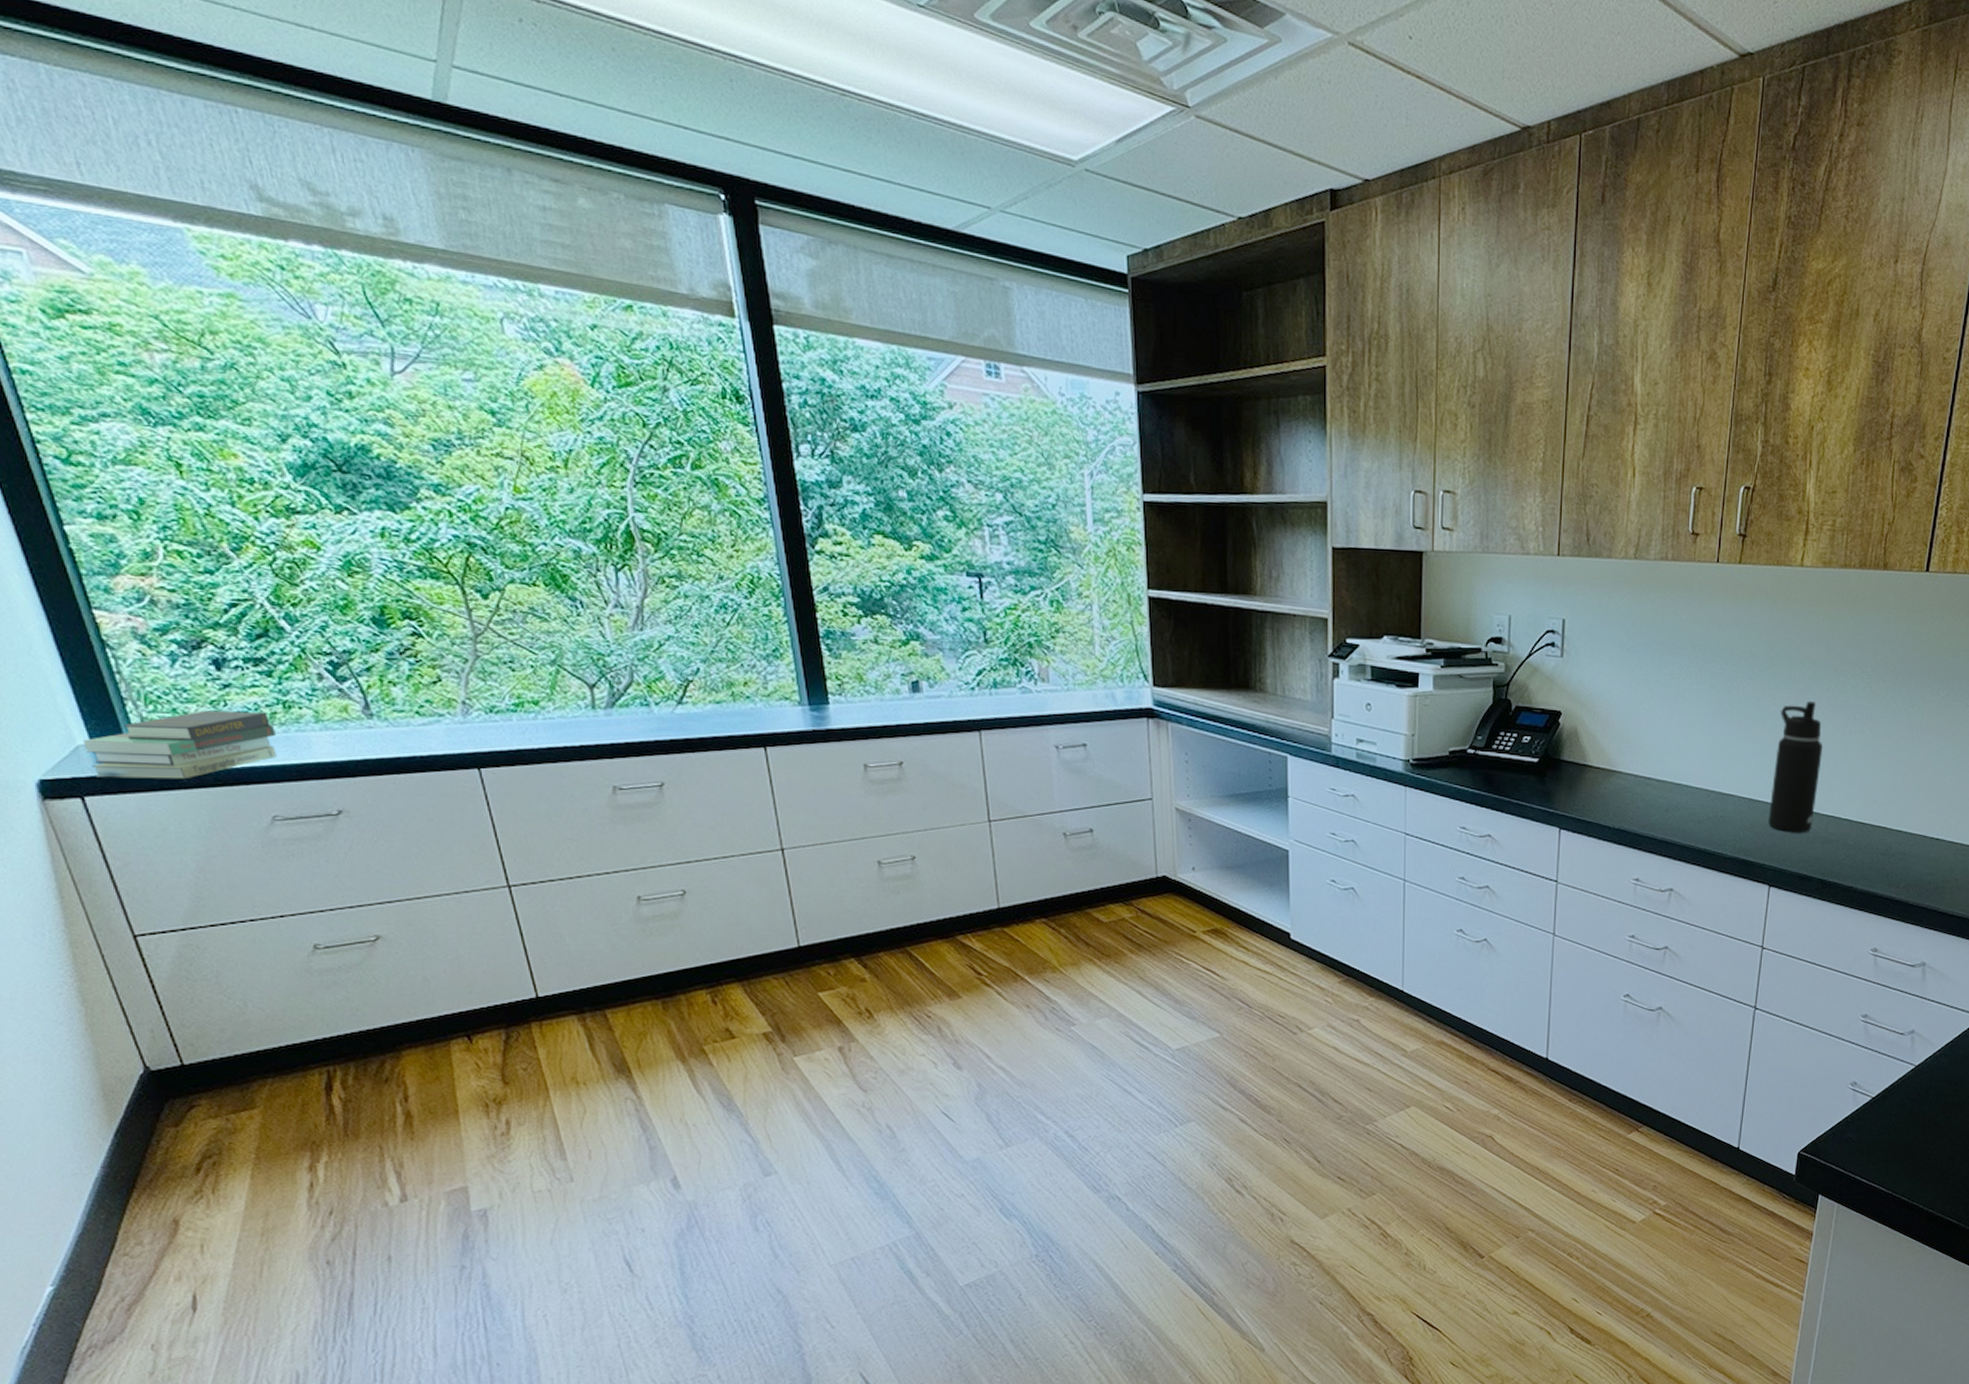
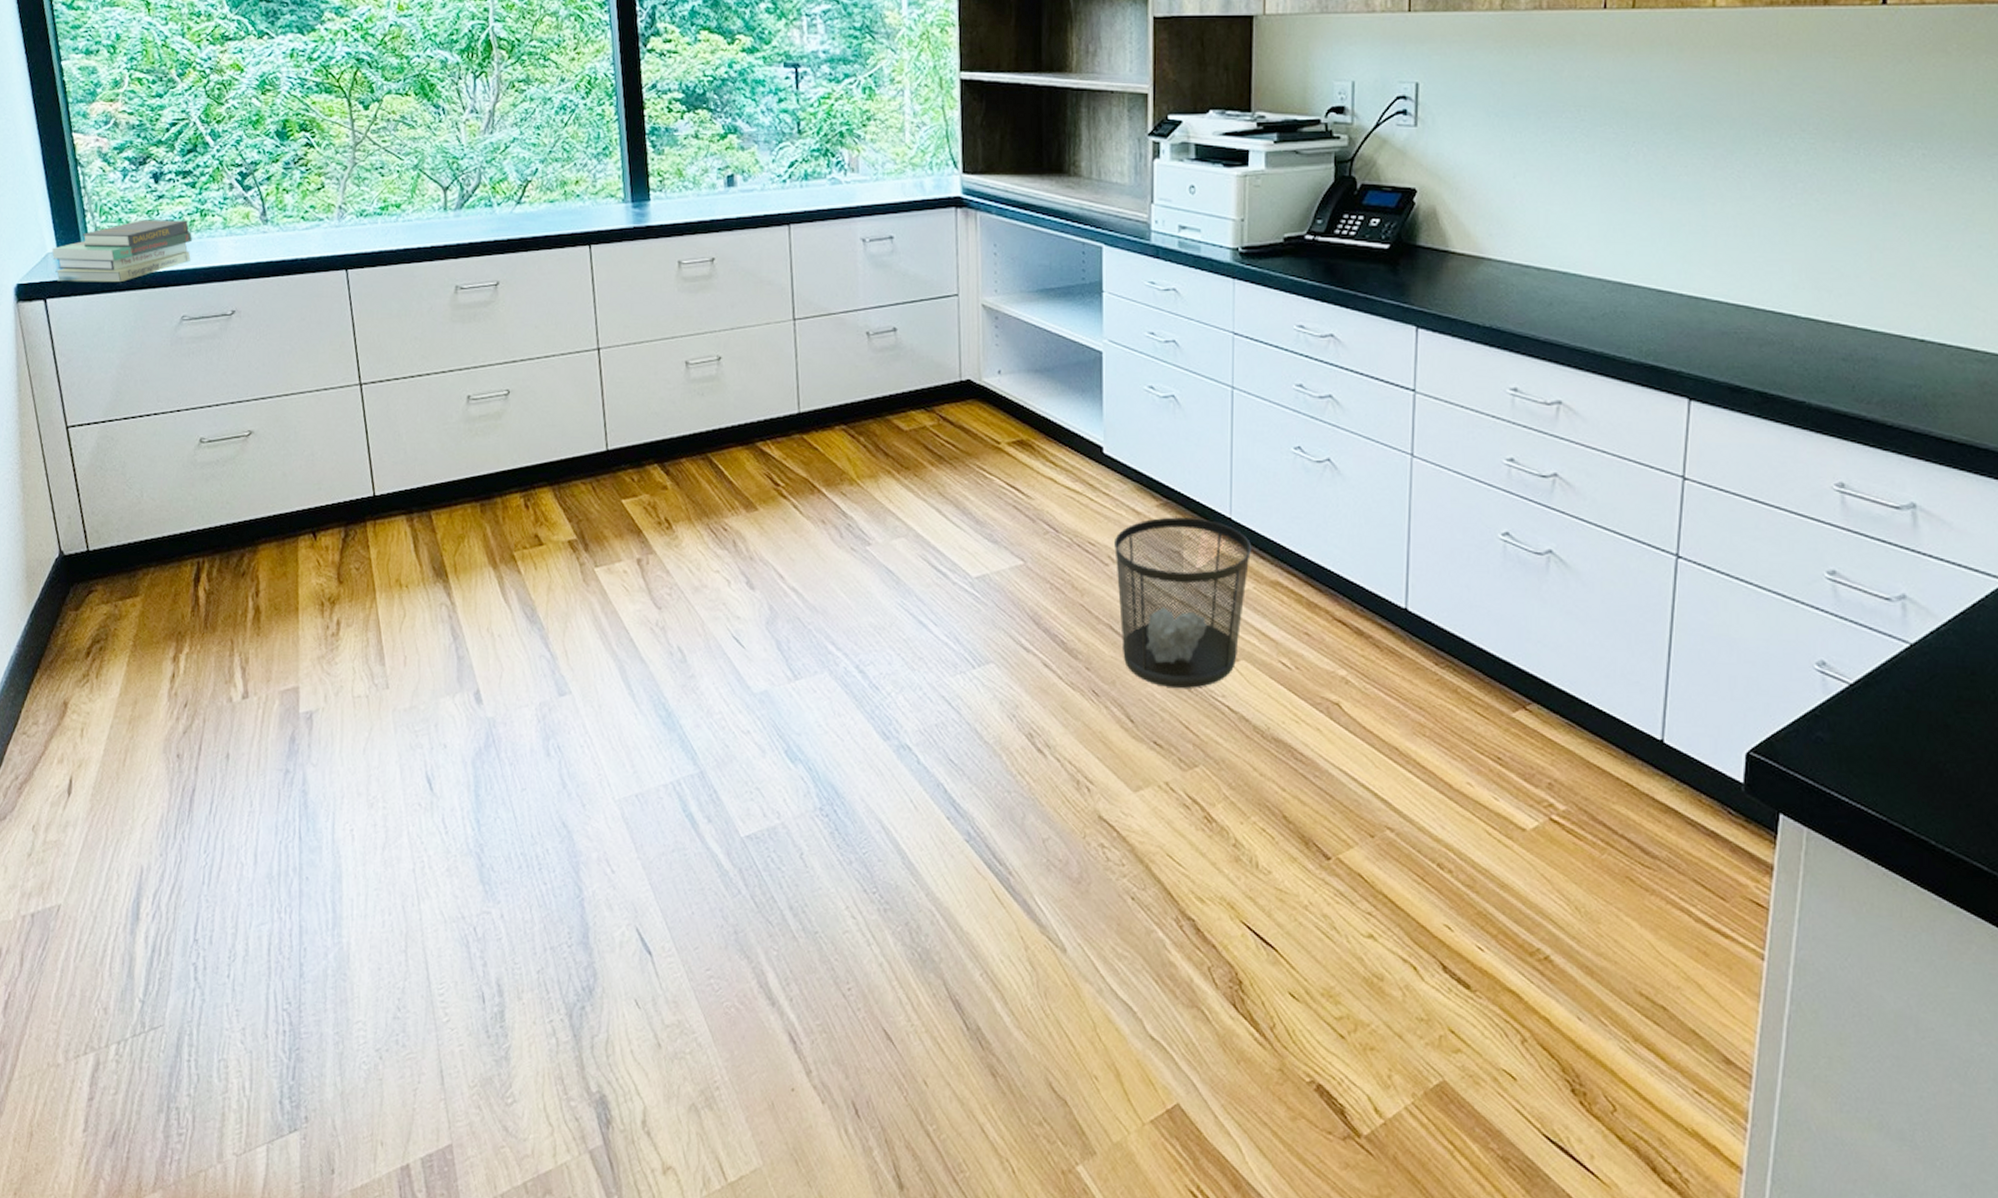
waste bin: none [1302,991,1421,1132] -> present [1114,517,1252,688]
water bottle: present [1768,702,1823,833] -> none [1684,169,1754,333]

